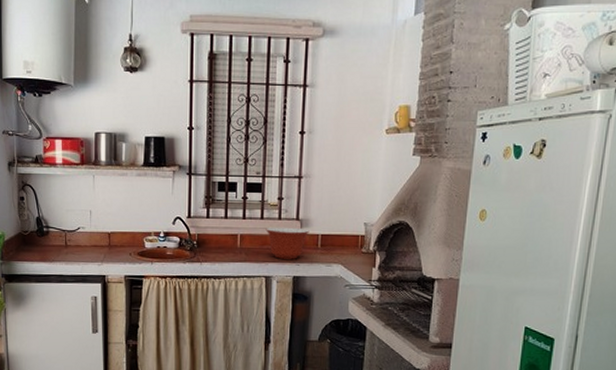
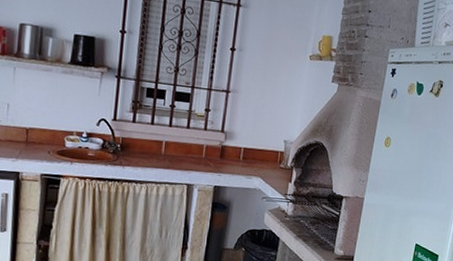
mixing bowl: present [265,227,310,259] -> none [191,136,233,170]

